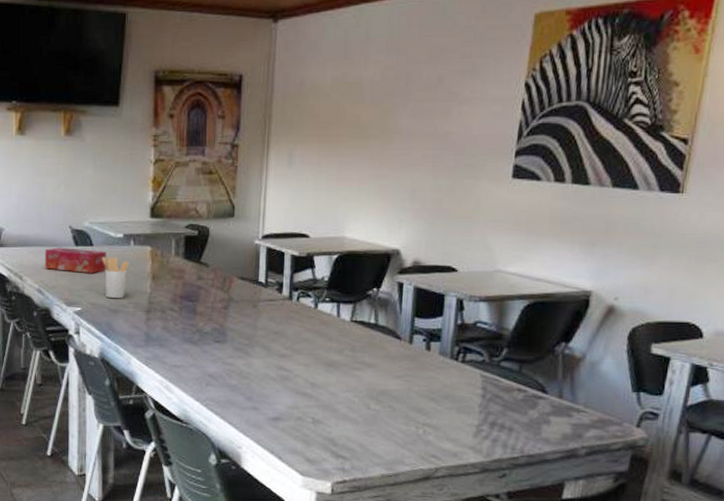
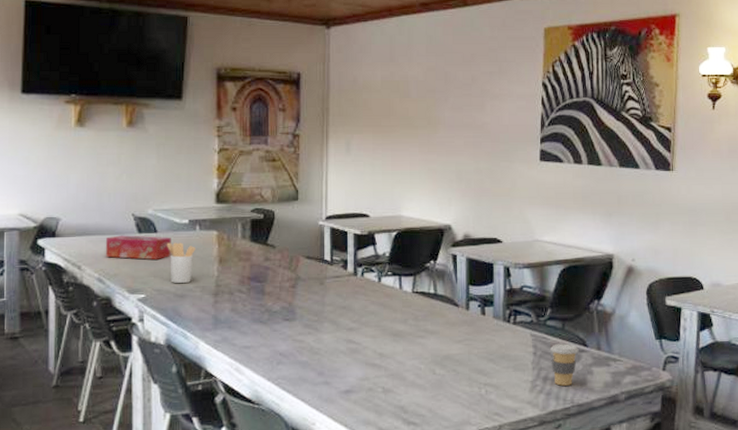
coffee cup: none [502,387,536,434] -> present [550,343,579,386]

